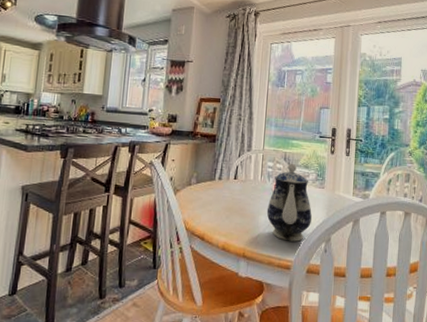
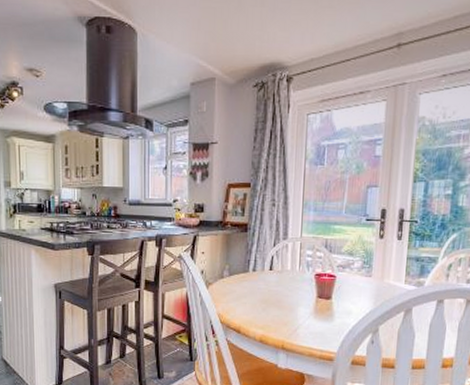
teapot: present [266,163,312,242] -> none [306,250,357,333]

